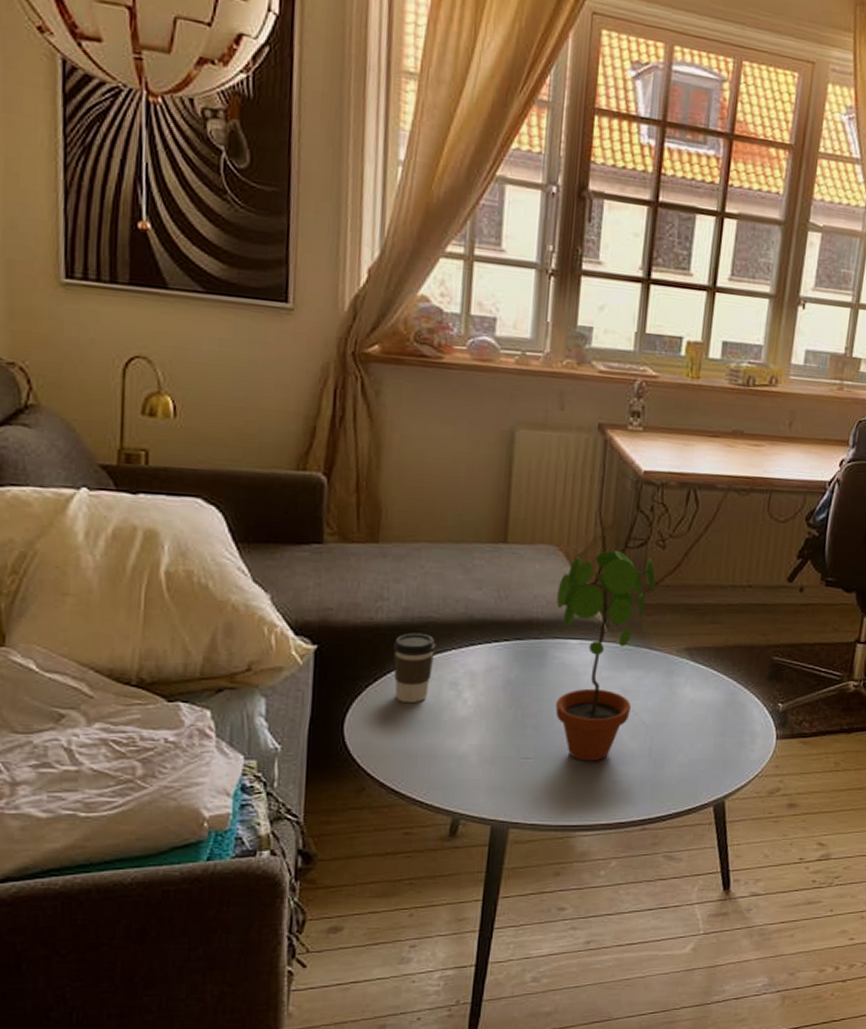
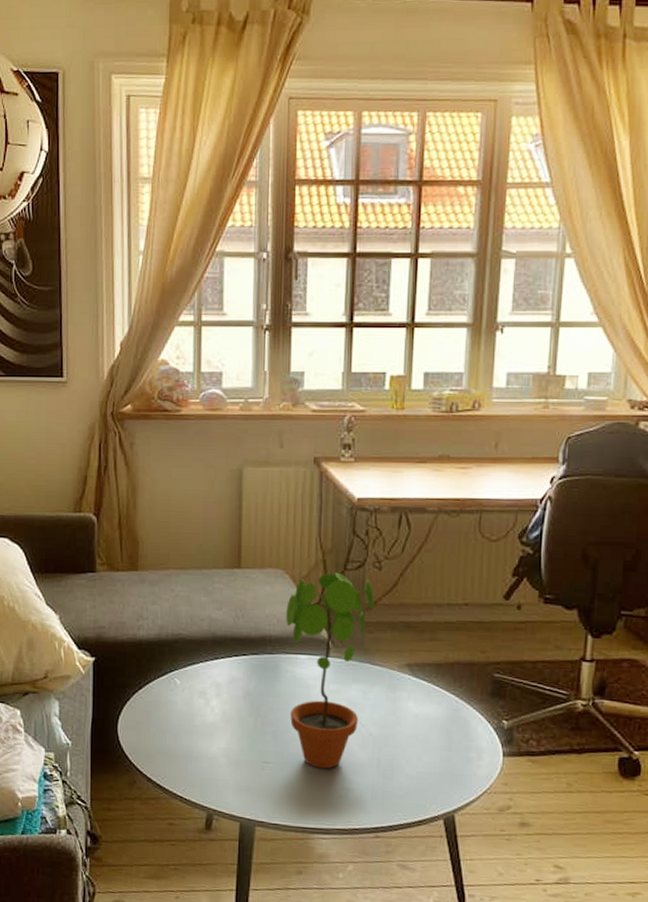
coffee cup: present [392,633,436,702] -> none [152,647,187,709]

